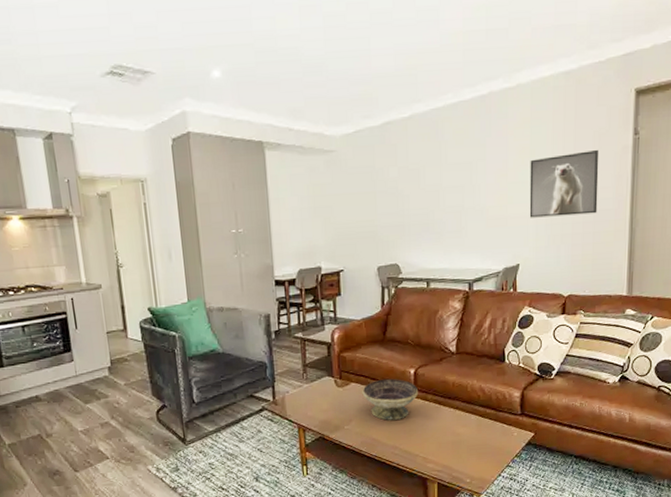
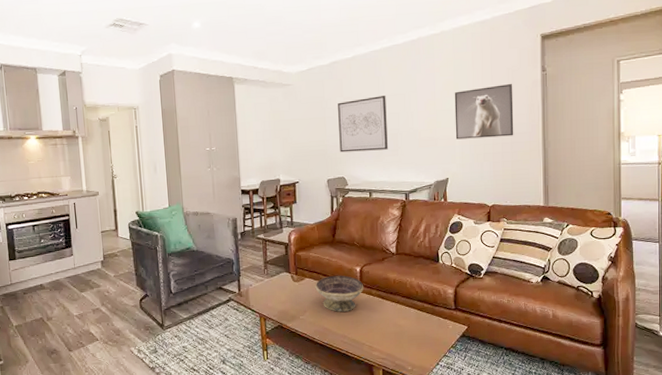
wall art: none [391,165,450,235] -> present [338,96,388,153]

